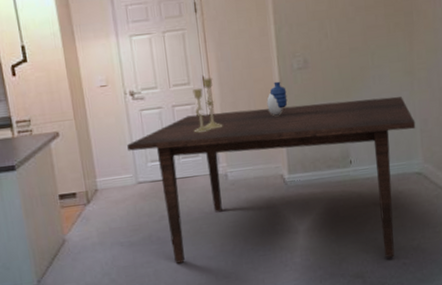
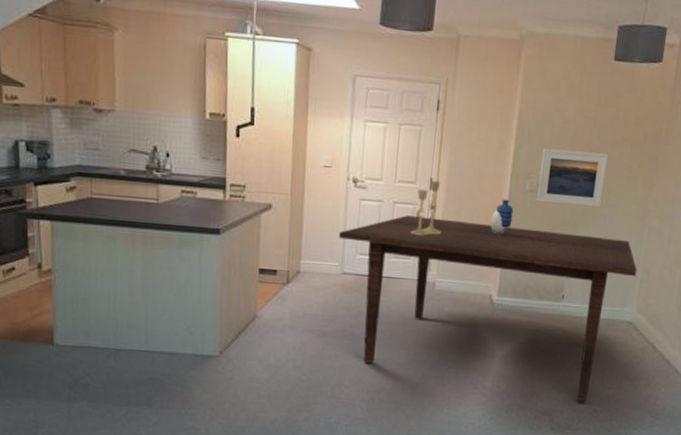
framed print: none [301,18,369,78] -> present [536,148,608,208]

